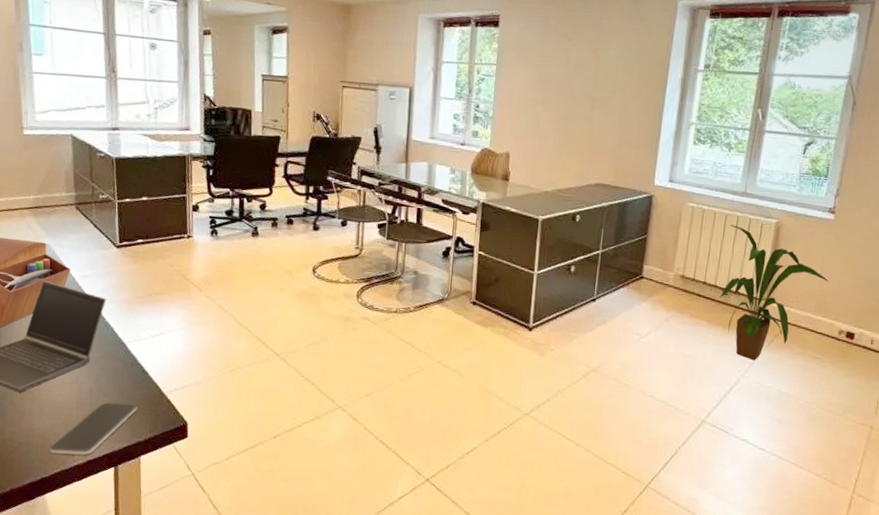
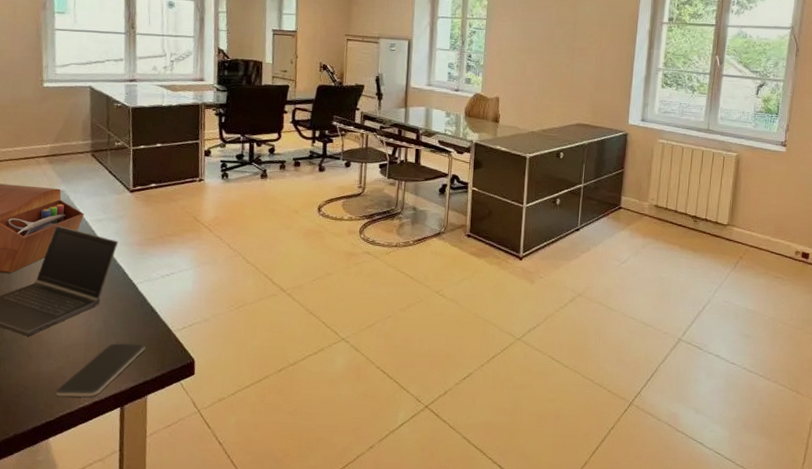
house plant: present [720,225,829,361] -> none [690,158,784,282]

